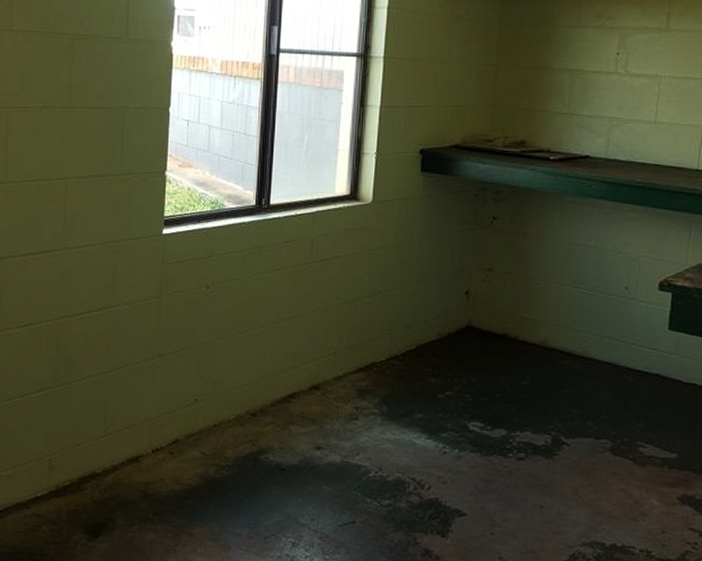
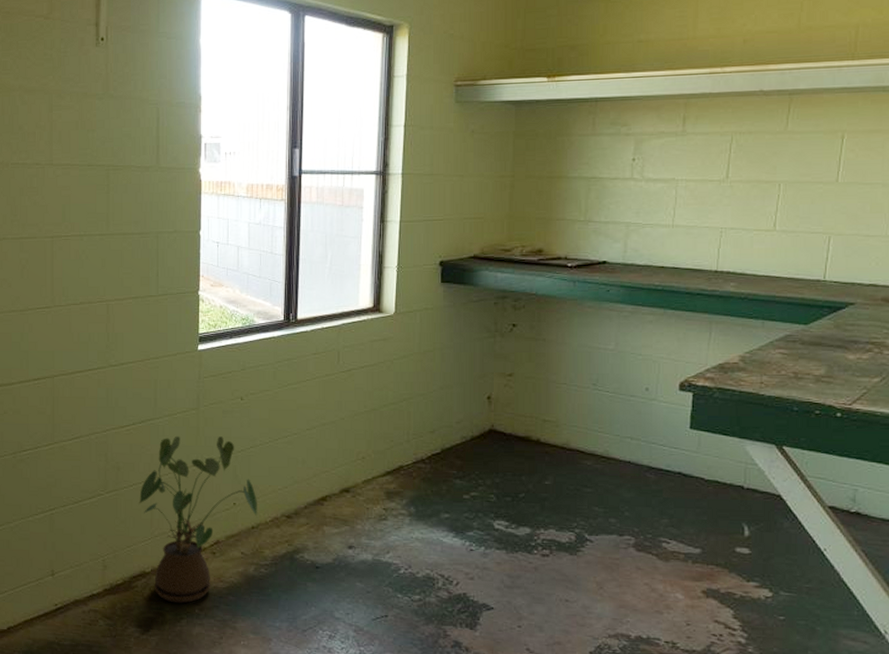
house plant: none [91,325,221,508] -> present [138,436,257,604]

